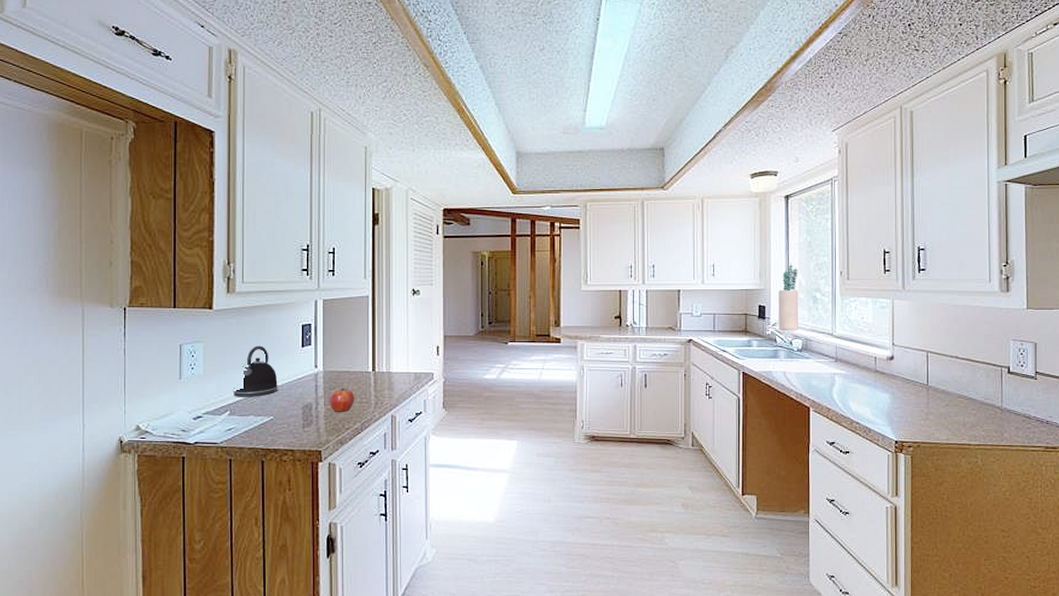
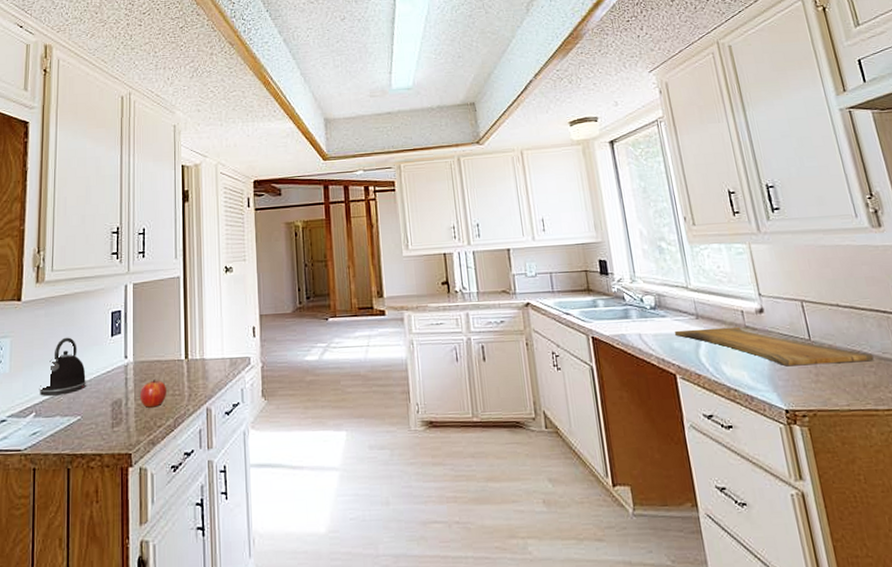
vase: present [778,262,798,331] -> none [617,211,647,287]
cutting board: none [815,370,977,406] -> present [675,326,874,367]

